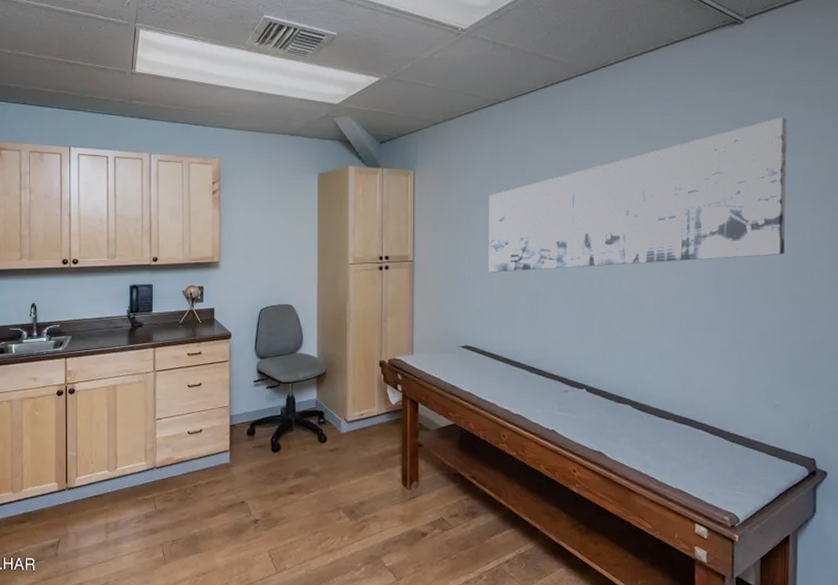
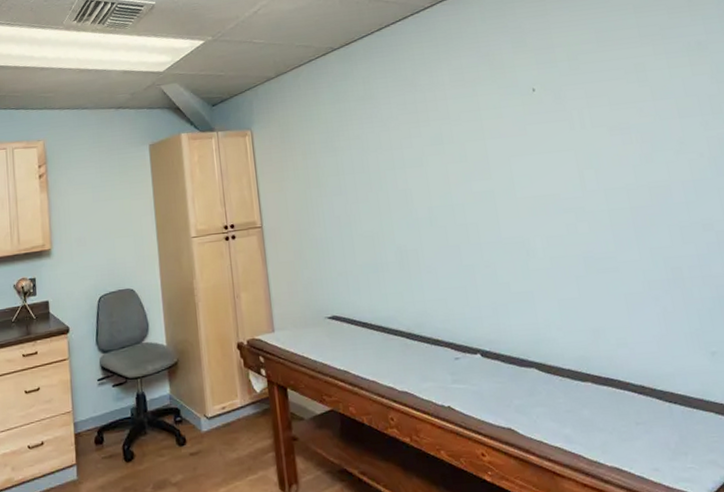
wall art: present [488,117,788,273] -> none [336,29,683,231]

